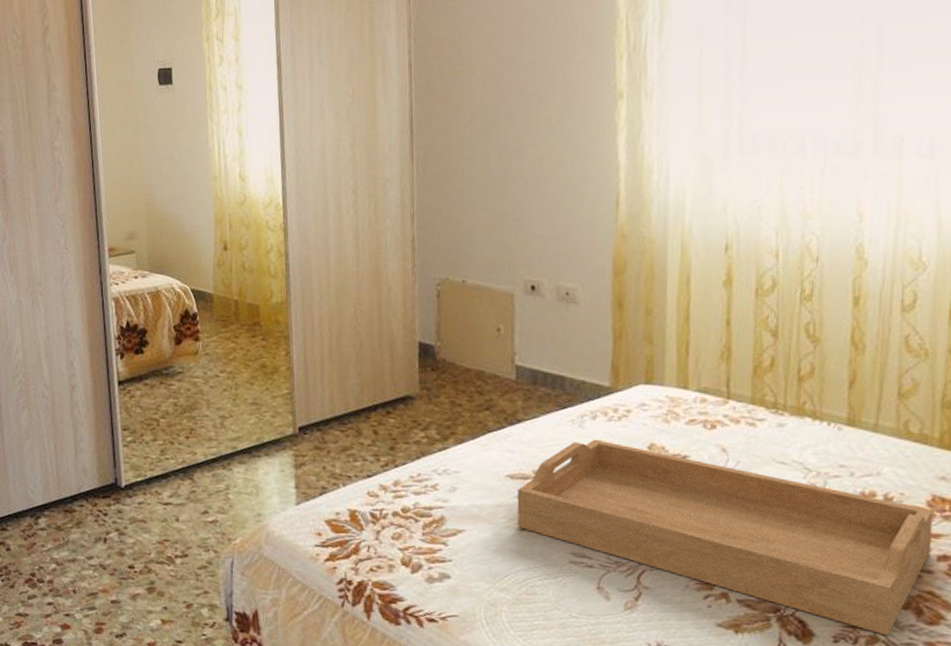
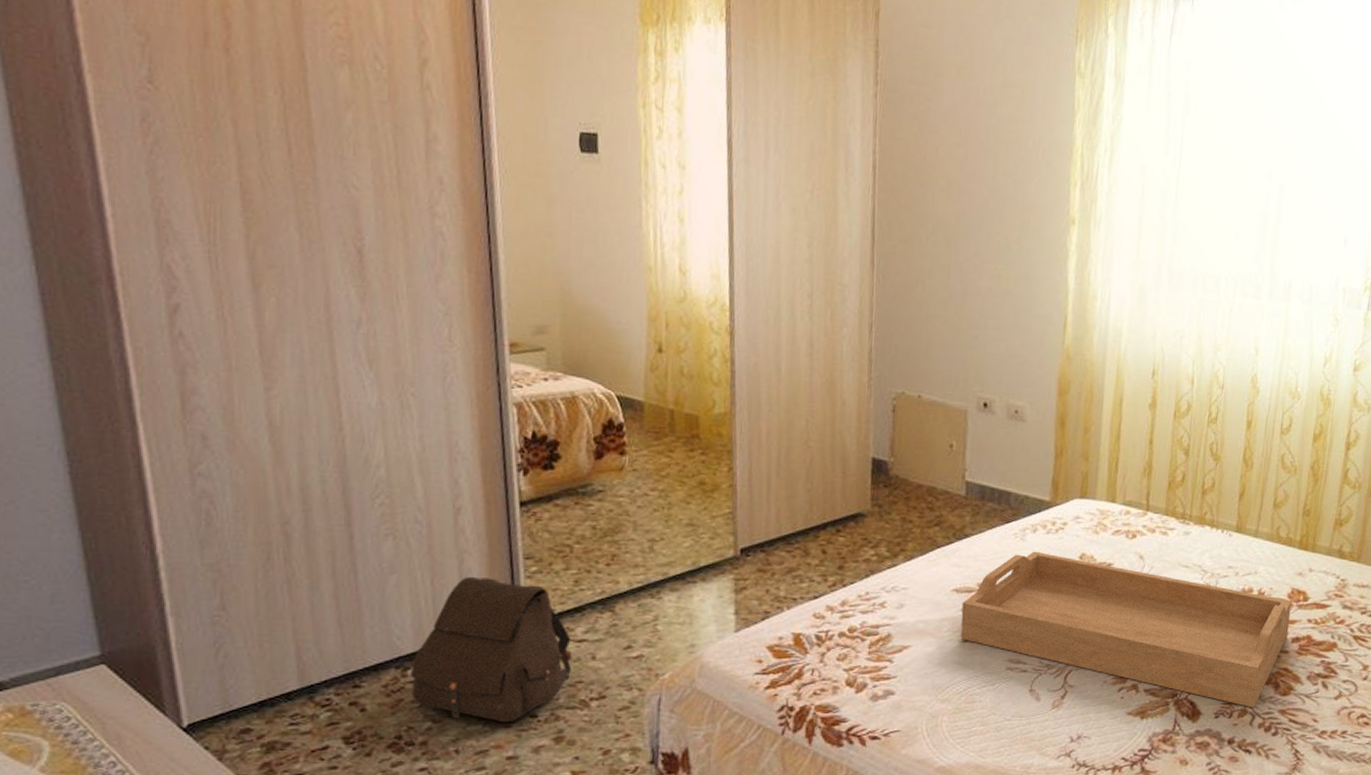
satchel: none [41,443,160,570] -> present [411,576,572,722]

